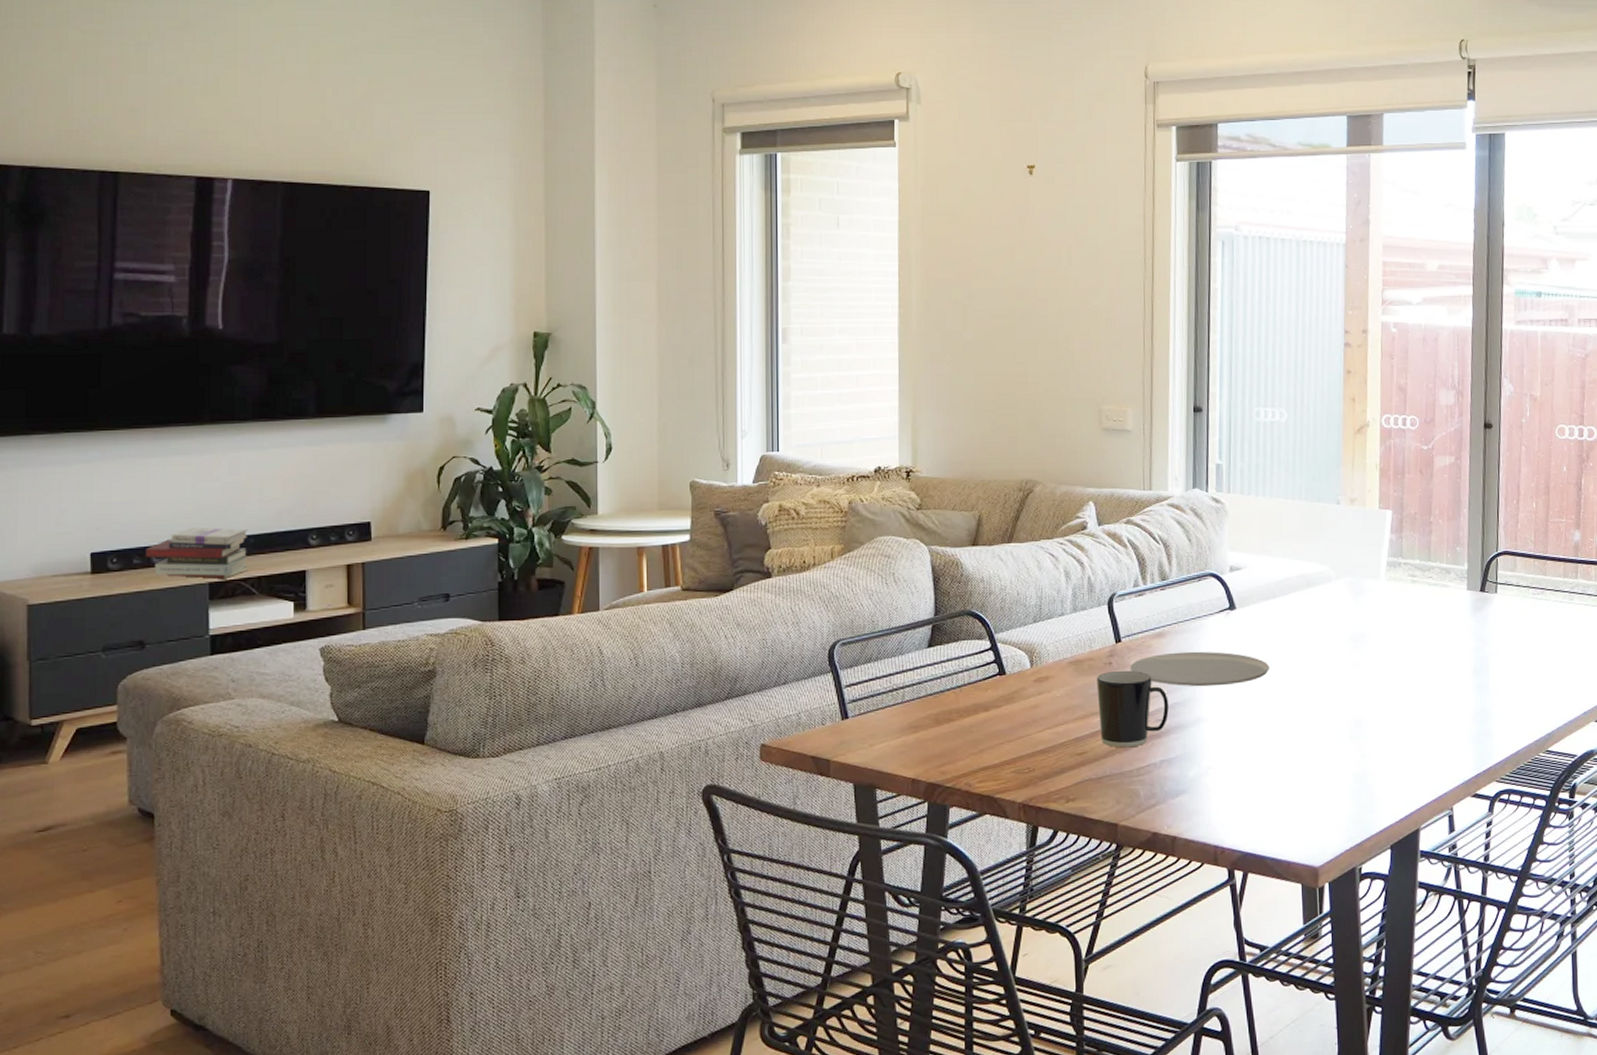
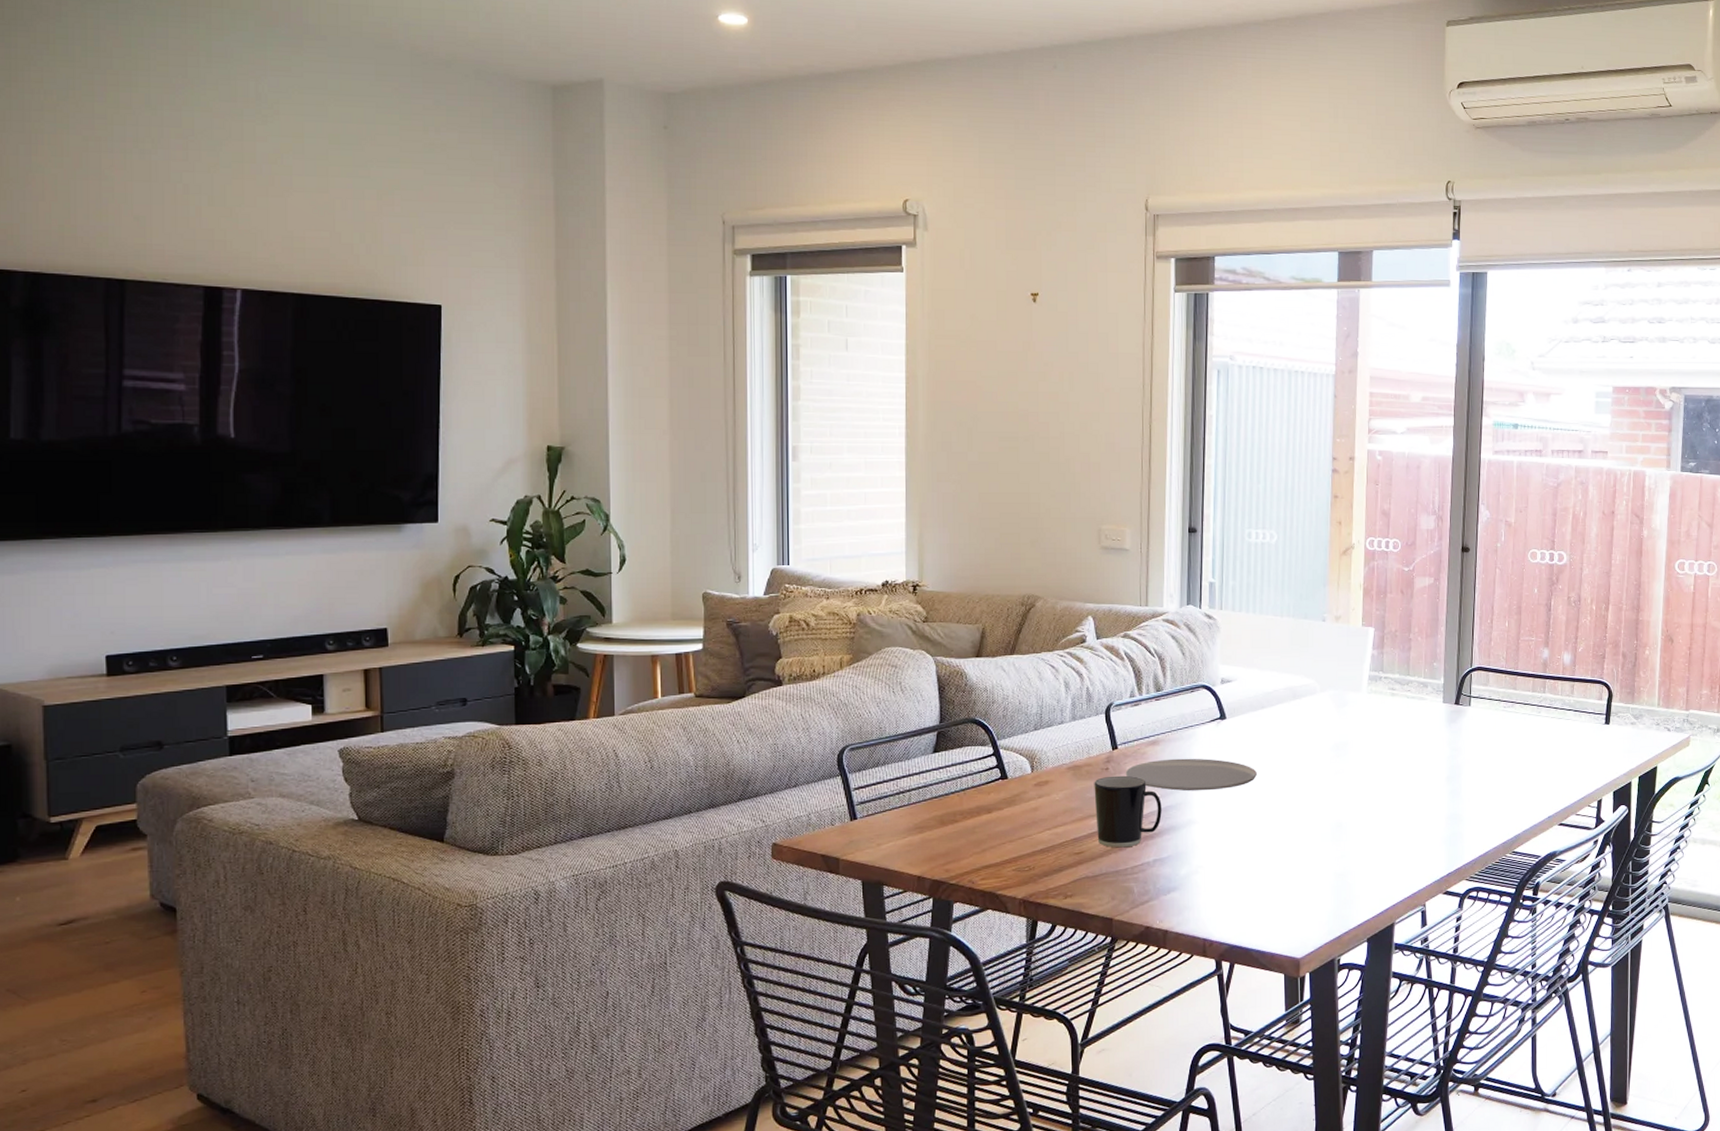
books: present [146,527,248,579] -> none [162,632,266,682]

